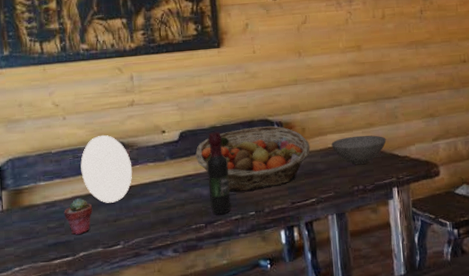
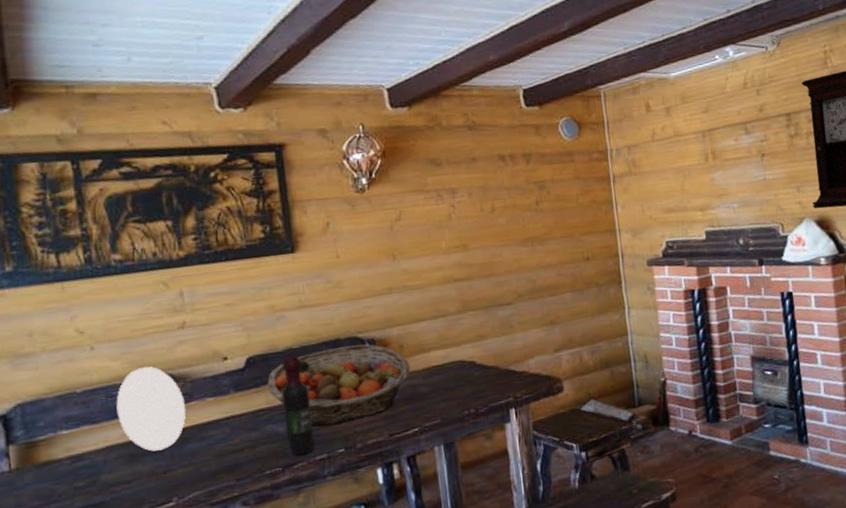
potted succulent: present [64,198,93,235] -> none [95,447,135,495]
bowl: present [331,135,387,165] -> none [435,349,501,385]

